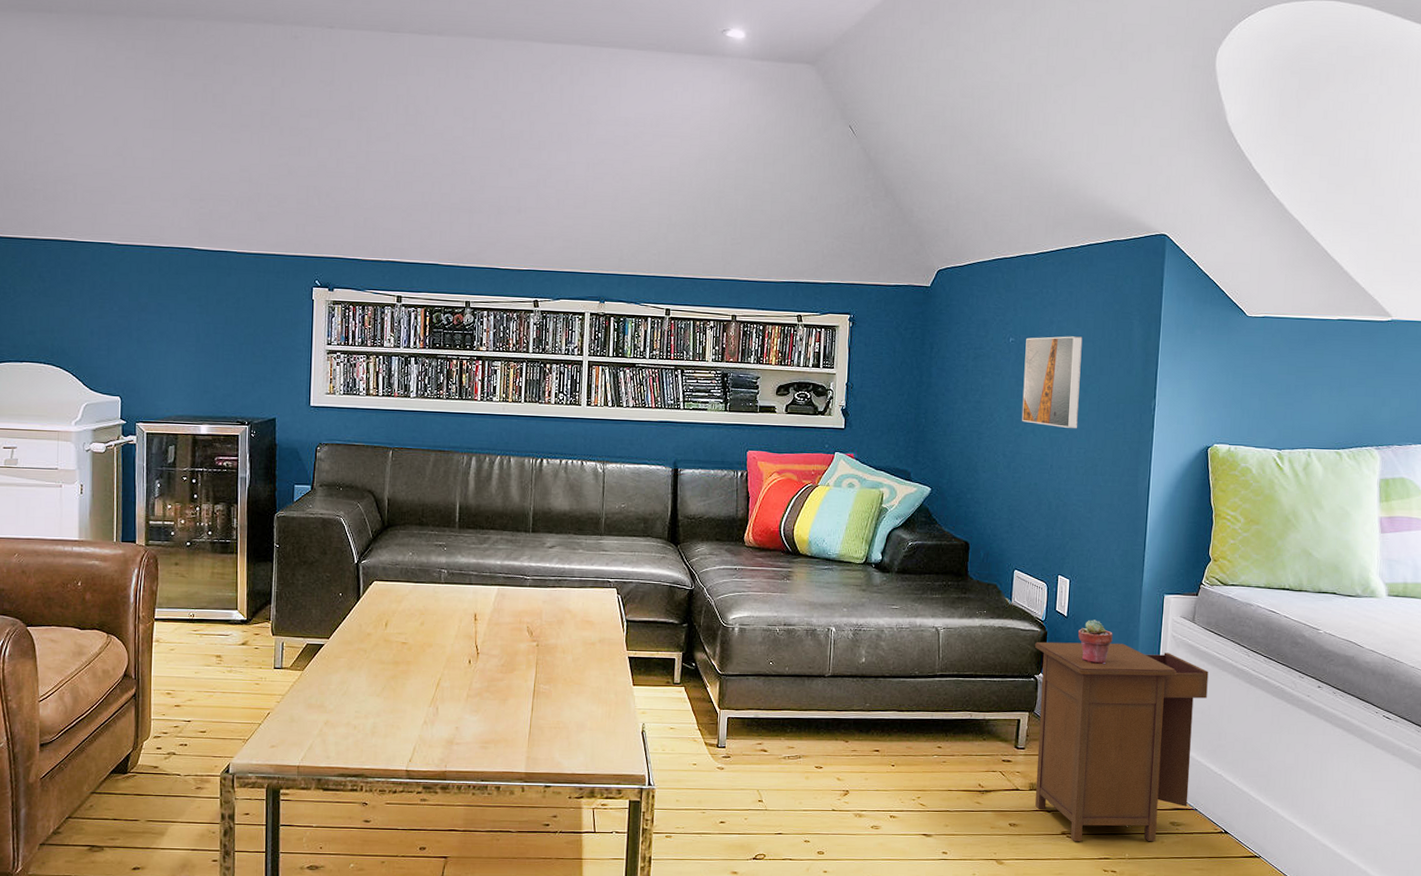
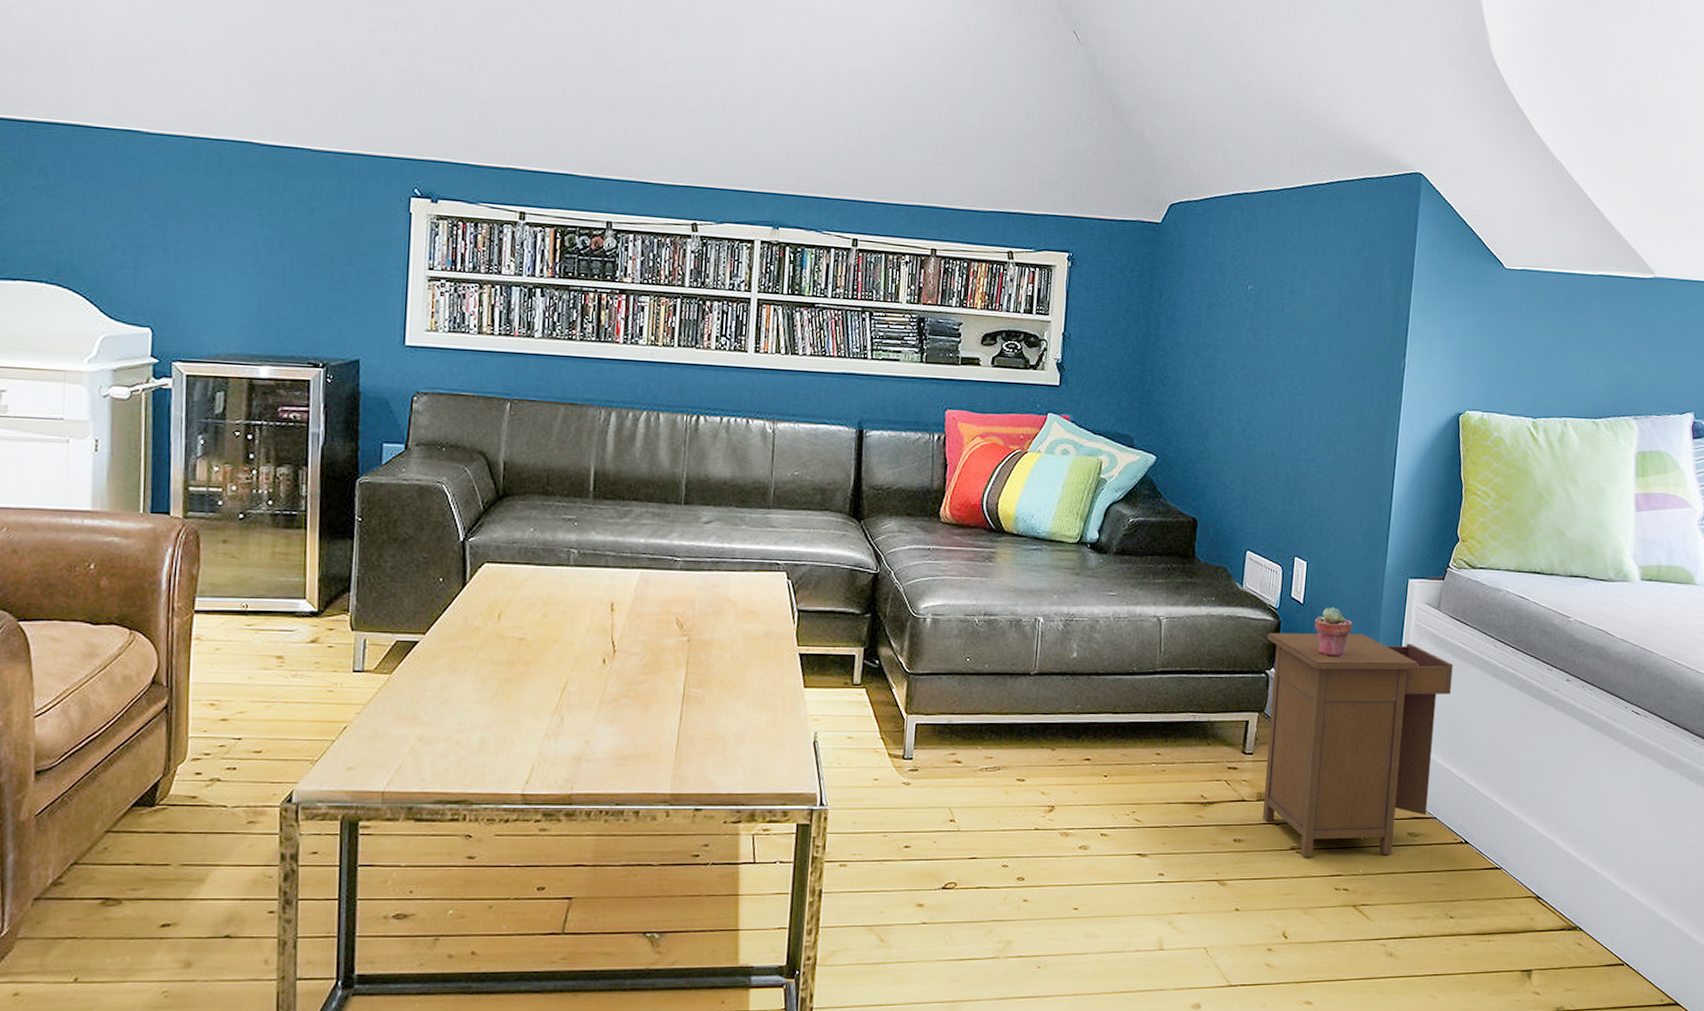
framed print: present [1021,336,1083,428] -> none [1259,285,1329,390]

